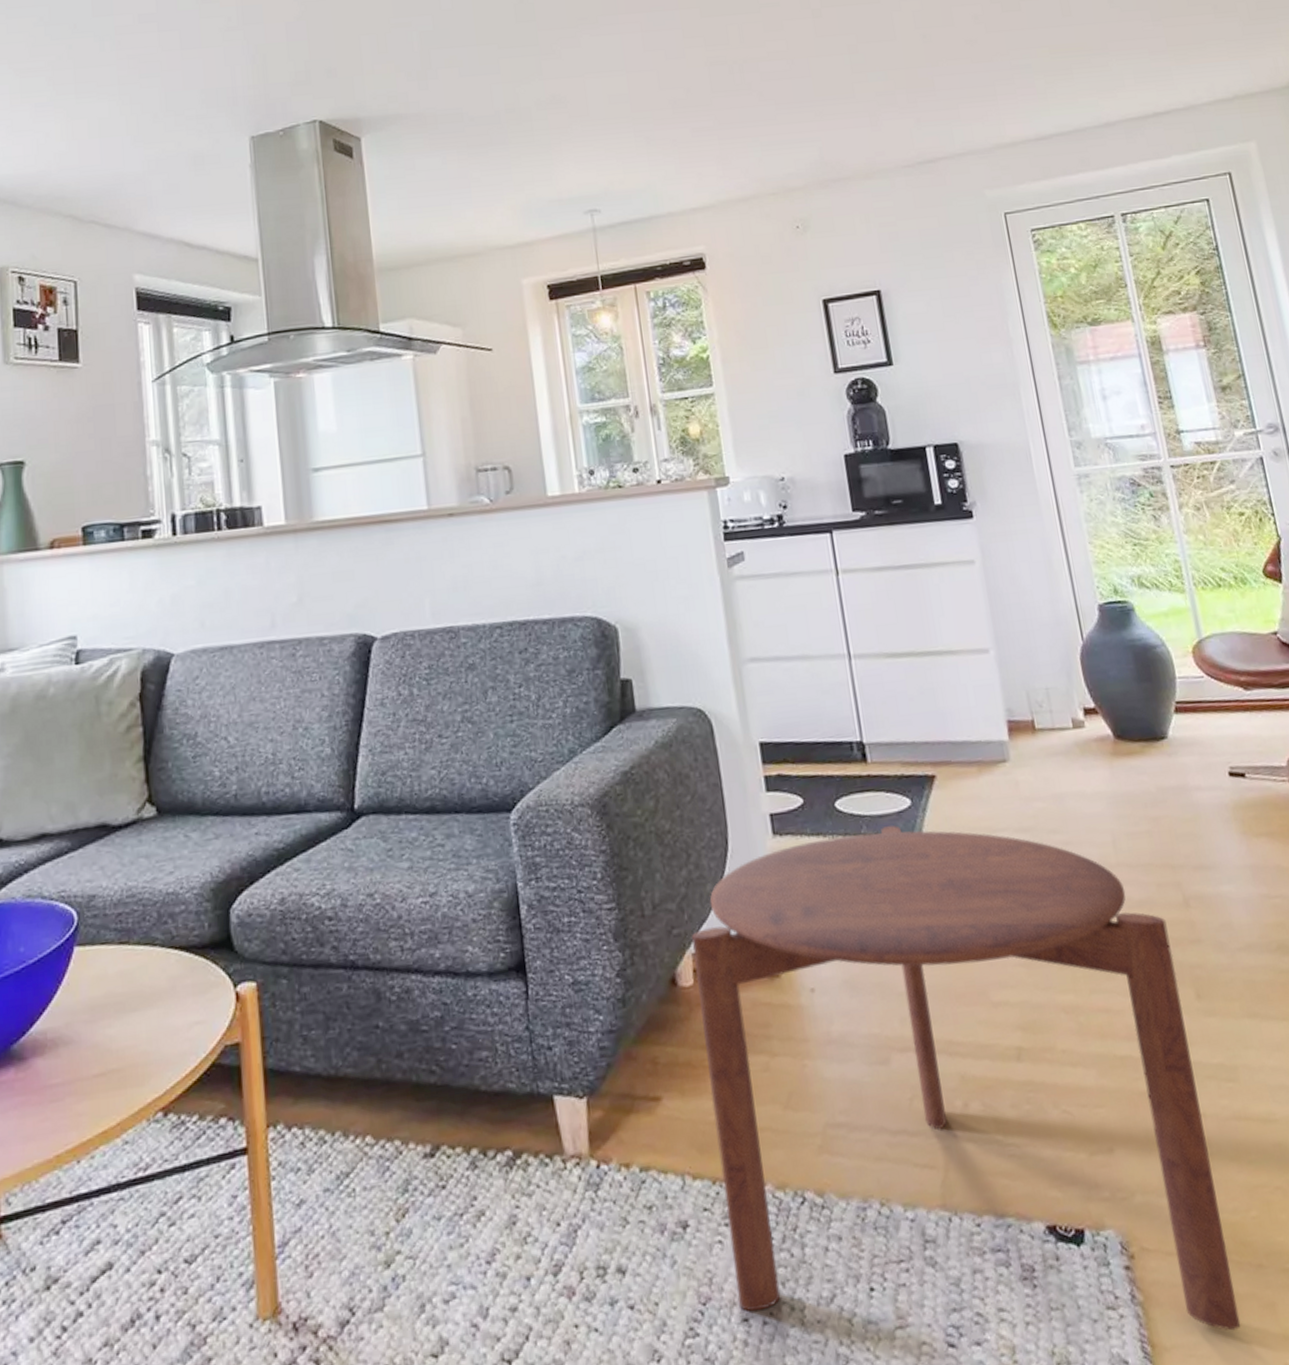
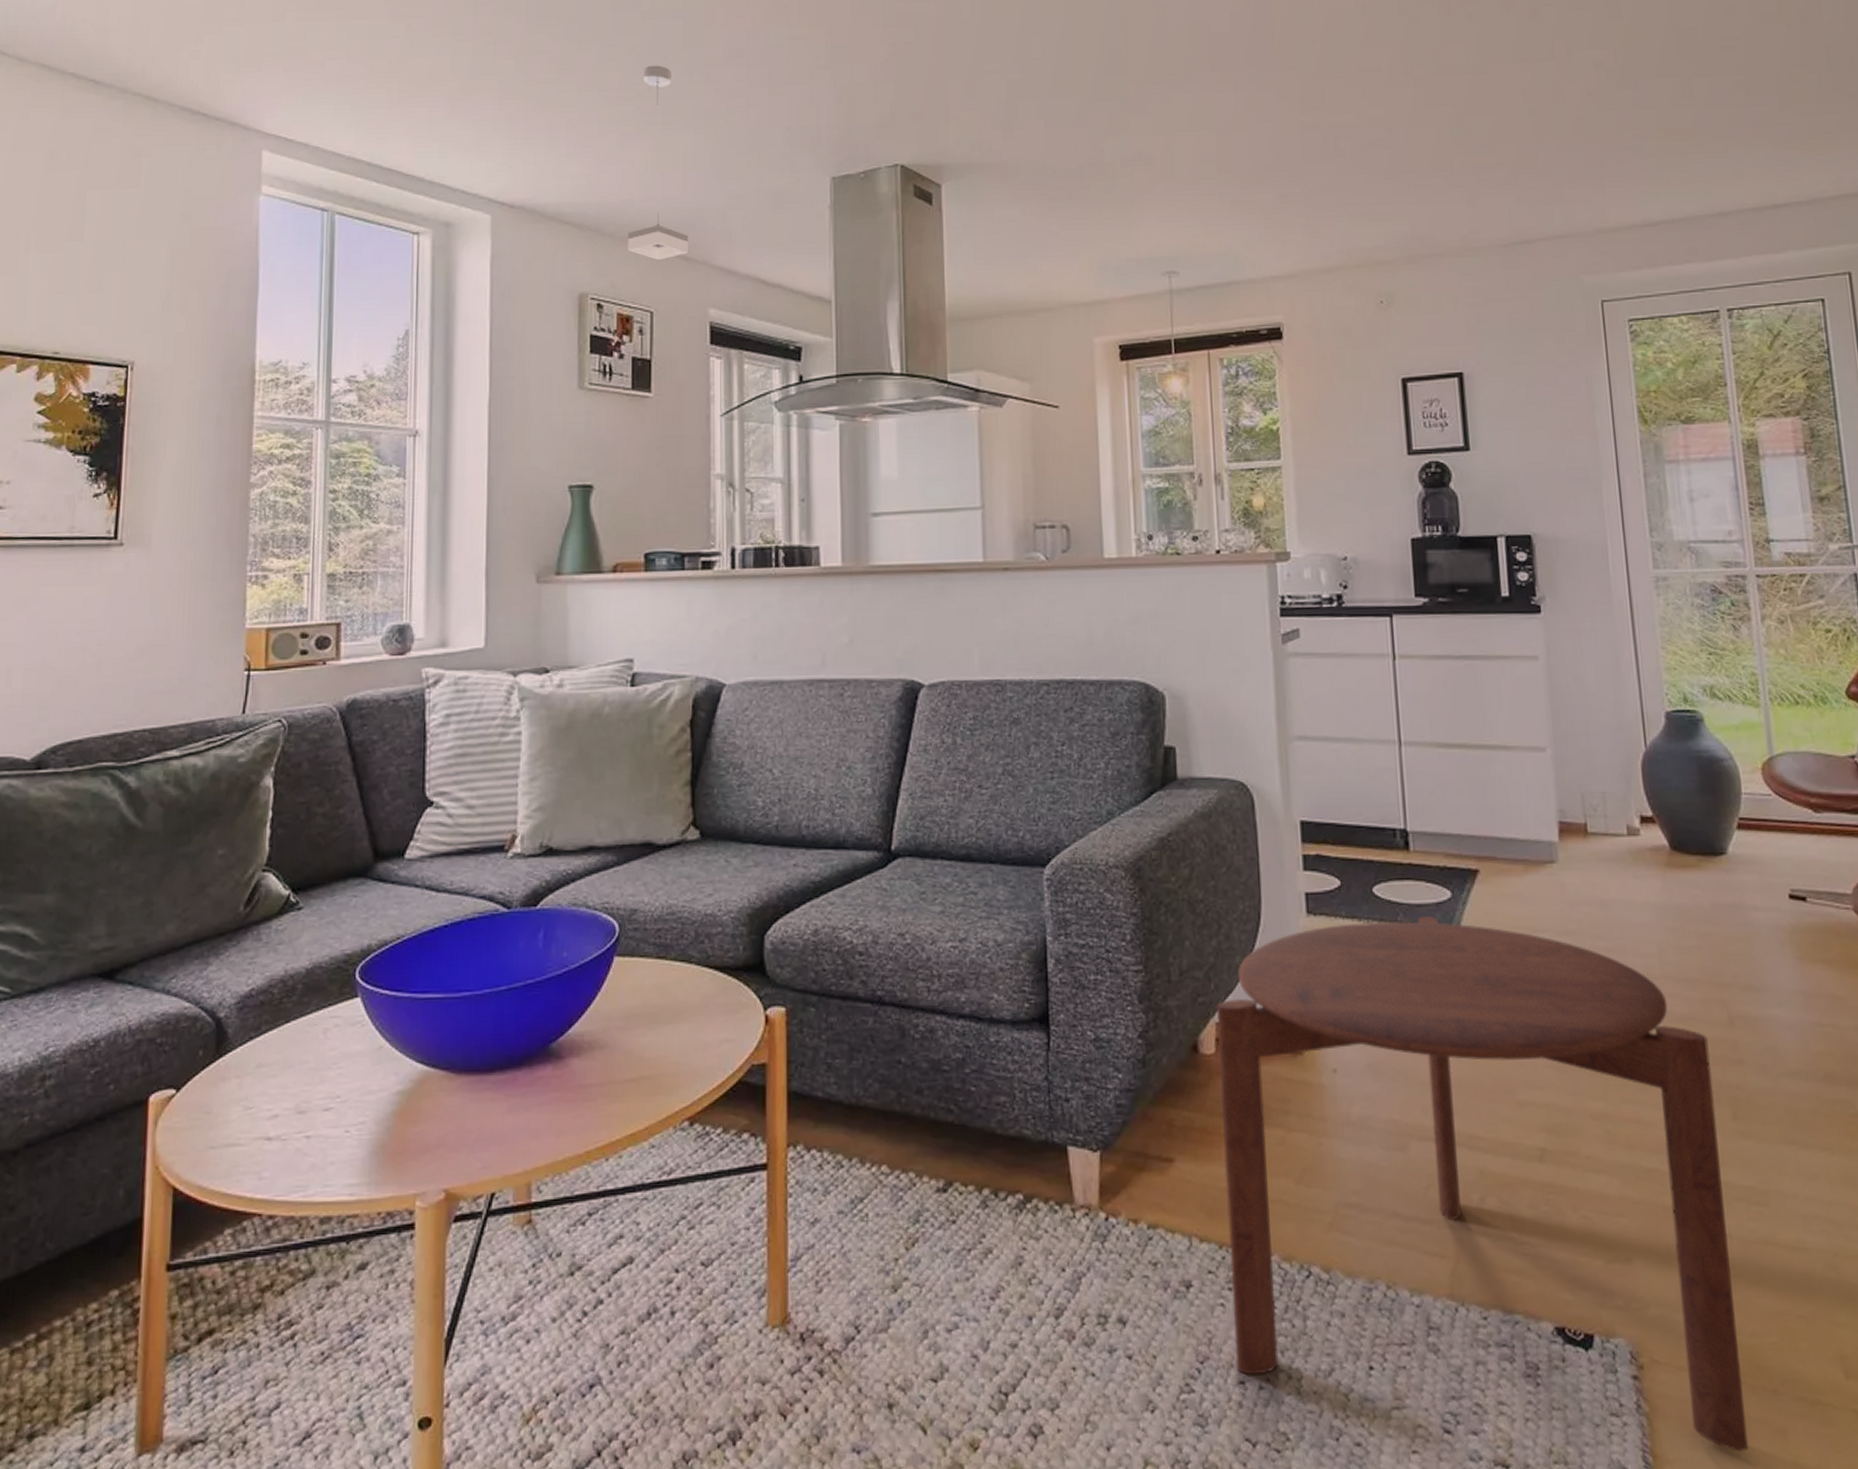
pendant lamp: none [46,34,110,229] -> present [628,65,688,260]

